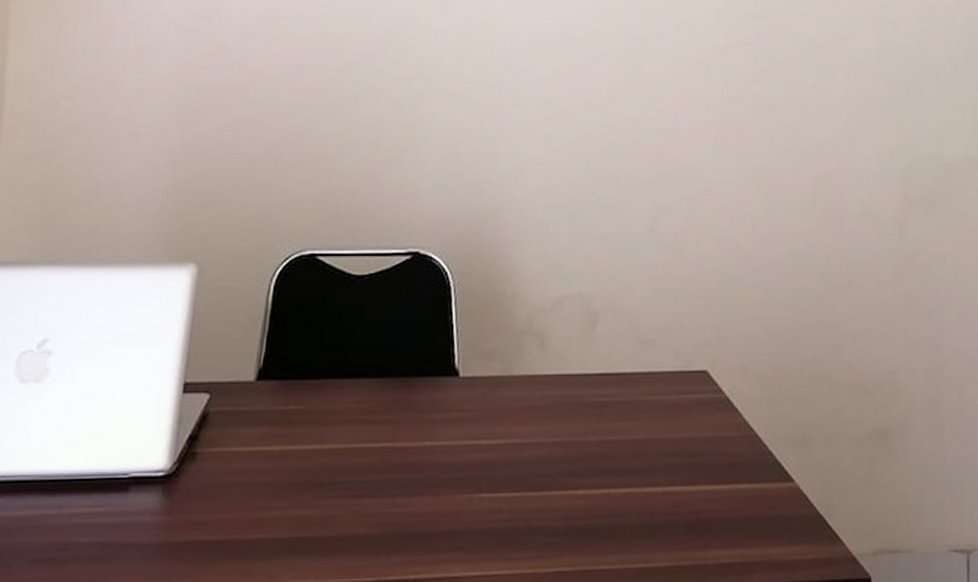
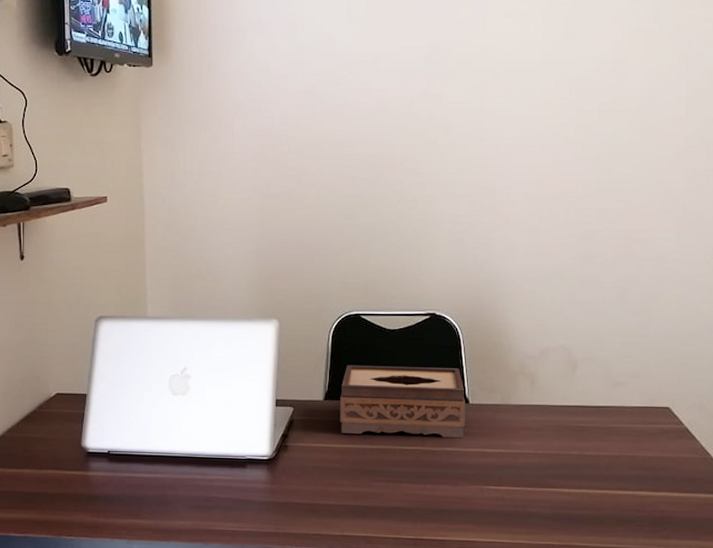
tissue box: none [277,327,454,430] -> present [340,364,465,438]

